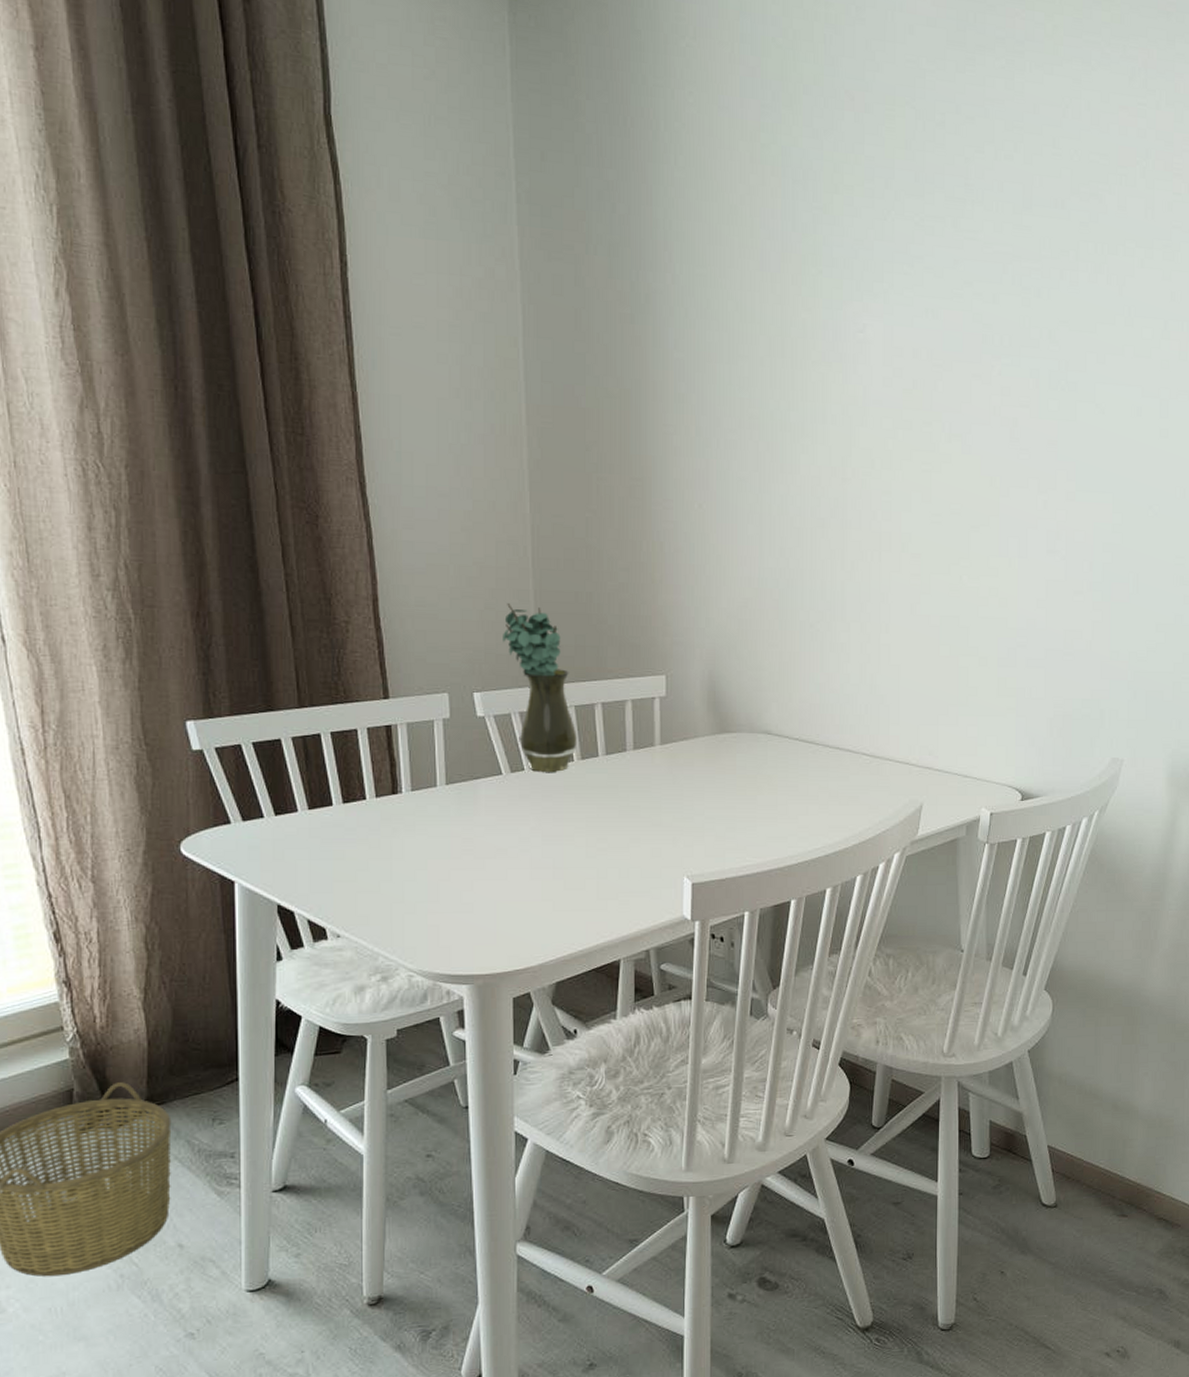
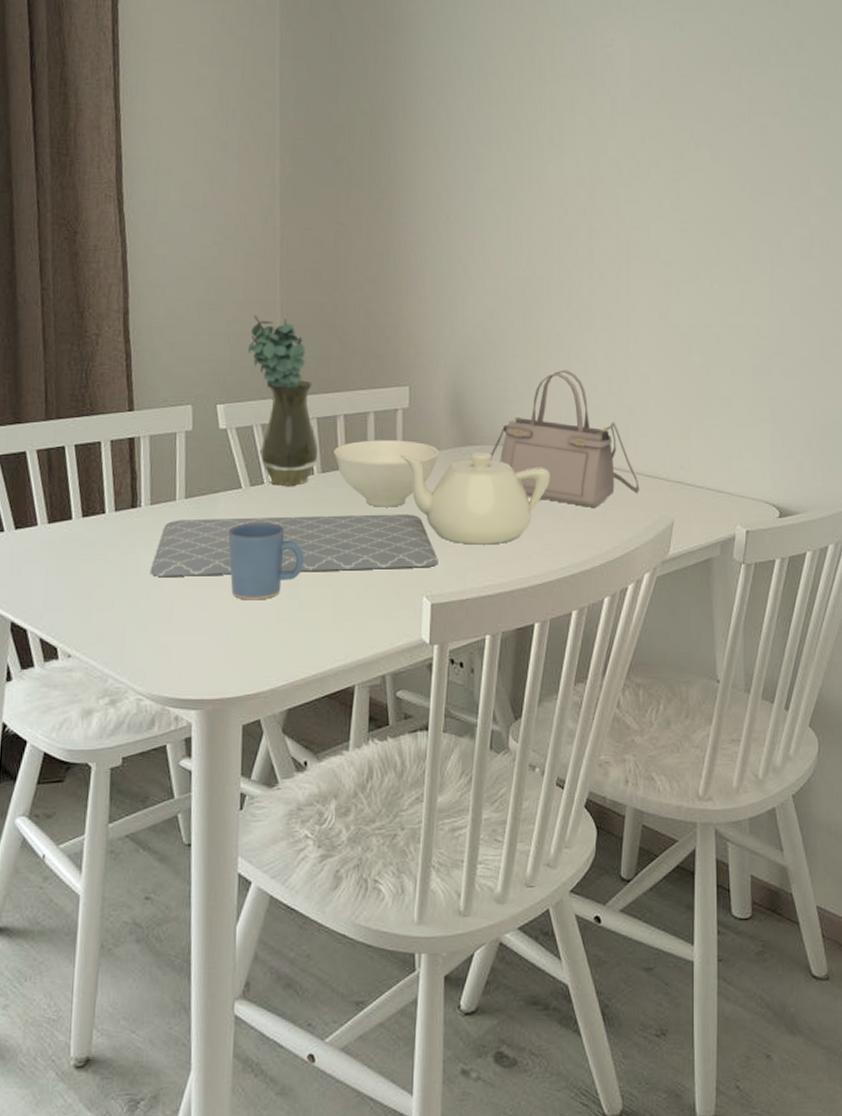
placemat: none [414,799,698,860] -> present [150,514,438,576]
mug: none [490,807,566,882] -> present [228,522,304,600]
bowl: none [593,727,697,792] -> present [334,440,439,507]
teapot: none [658,738,805,828] -> present [400,451,550,545]
handbag: none [746,660,890,792] -> present [489,370,640,507]

